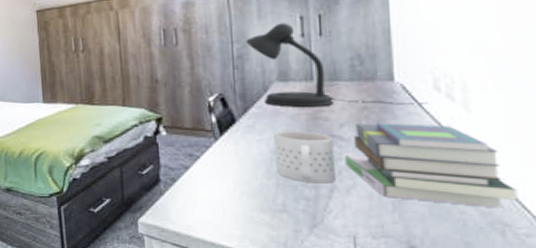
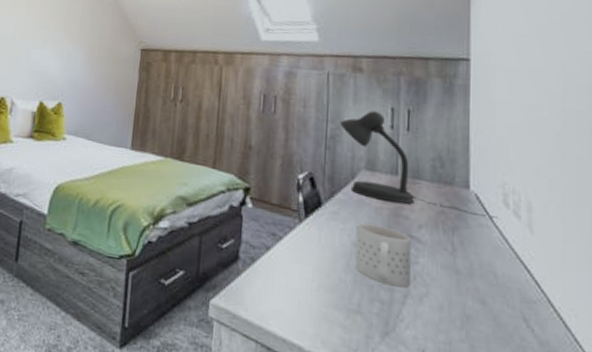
books: present [345,123,518,209] -> none [420,227,571,340]

